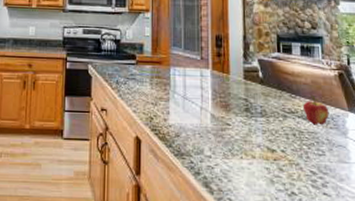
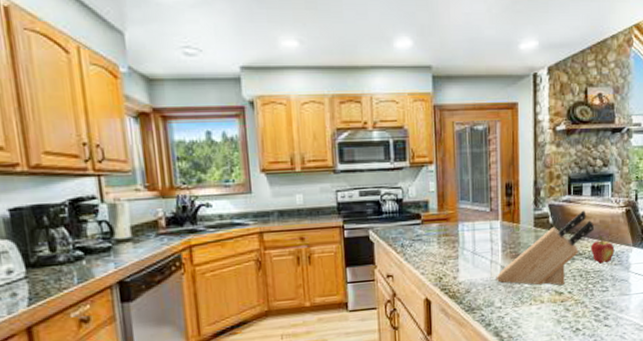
knife block: none [206,68,305,143] -> present [496,210,594,286]

